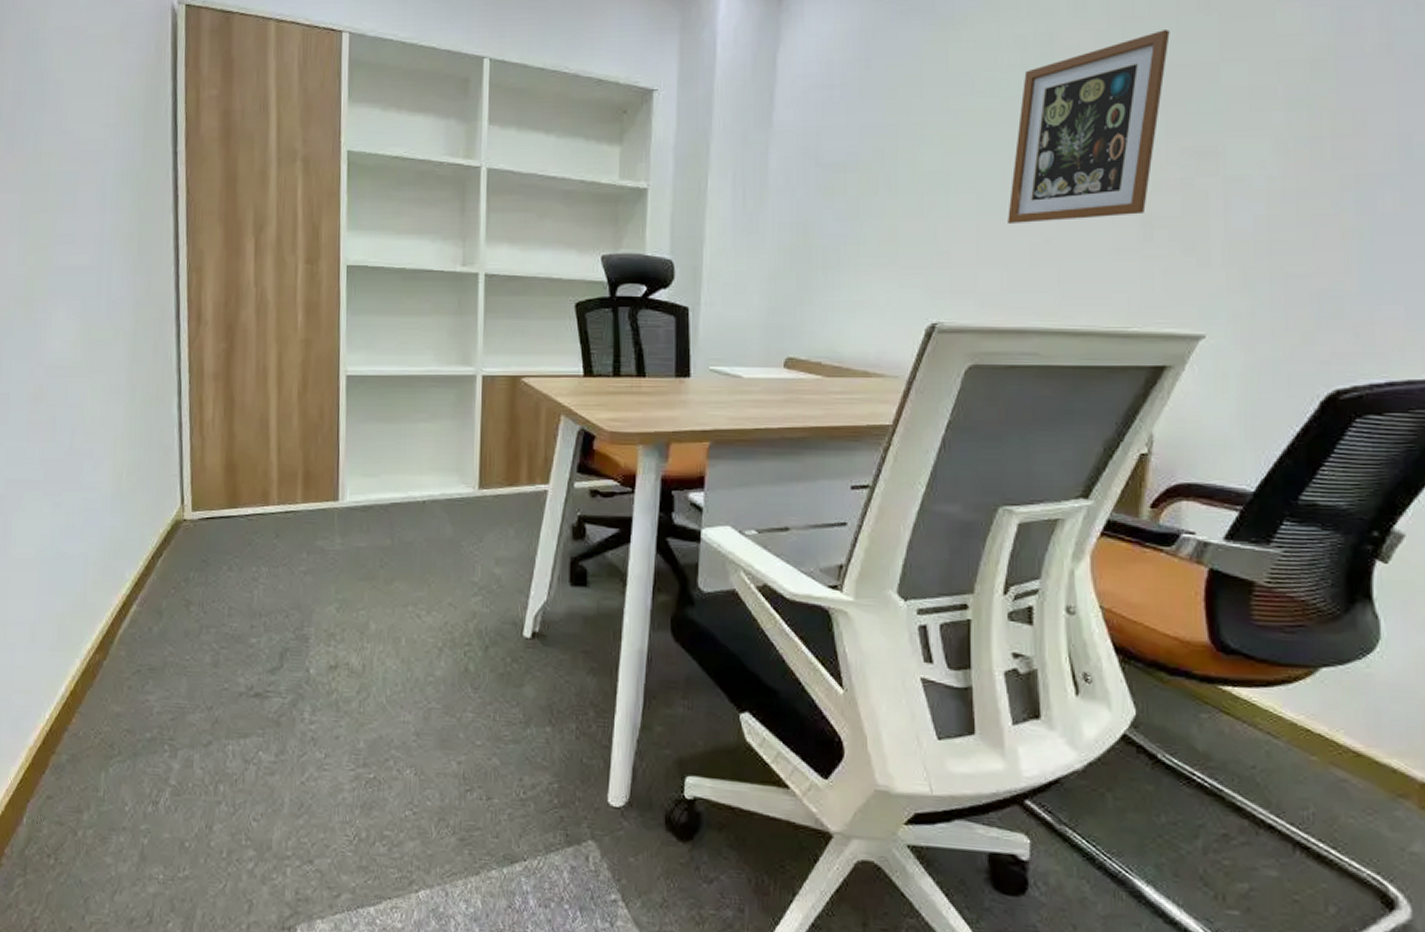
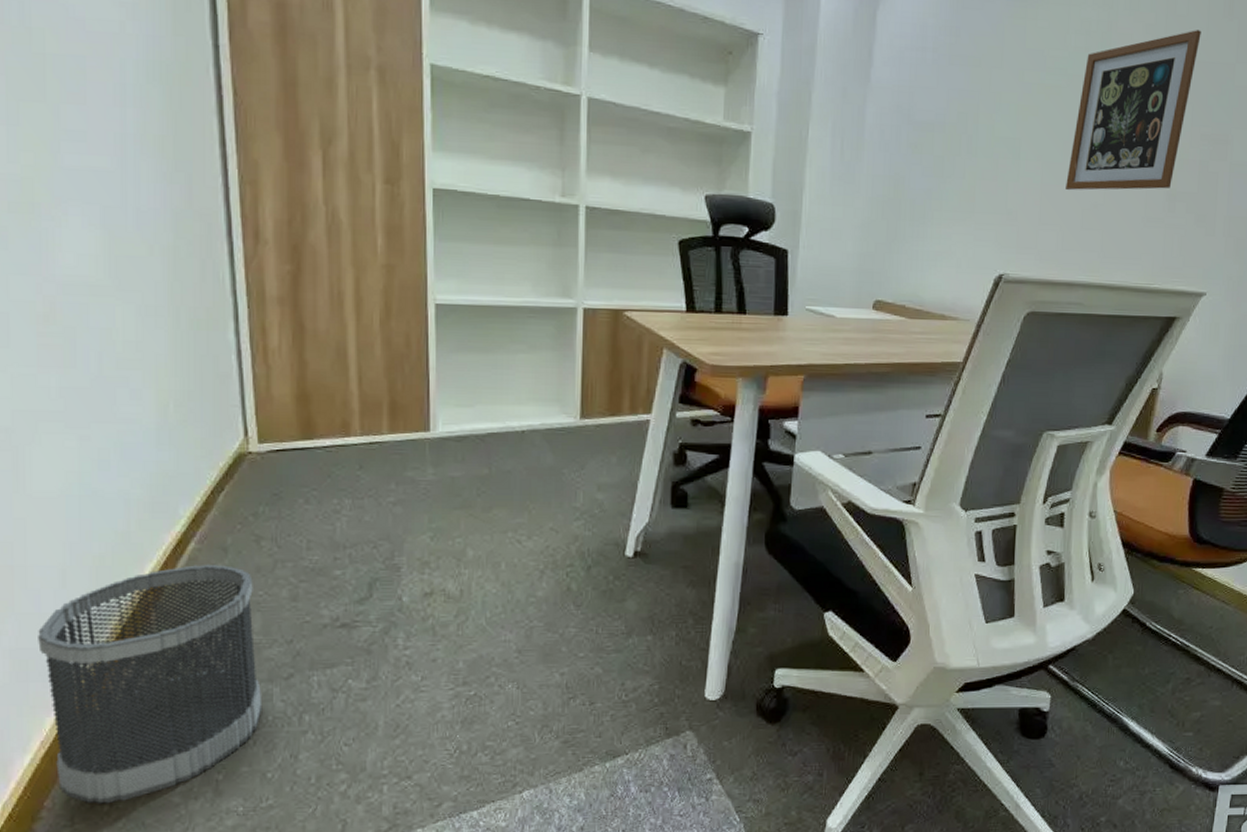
wastebasket: none [10,626,184,858] -> present [38,564,263,804]

